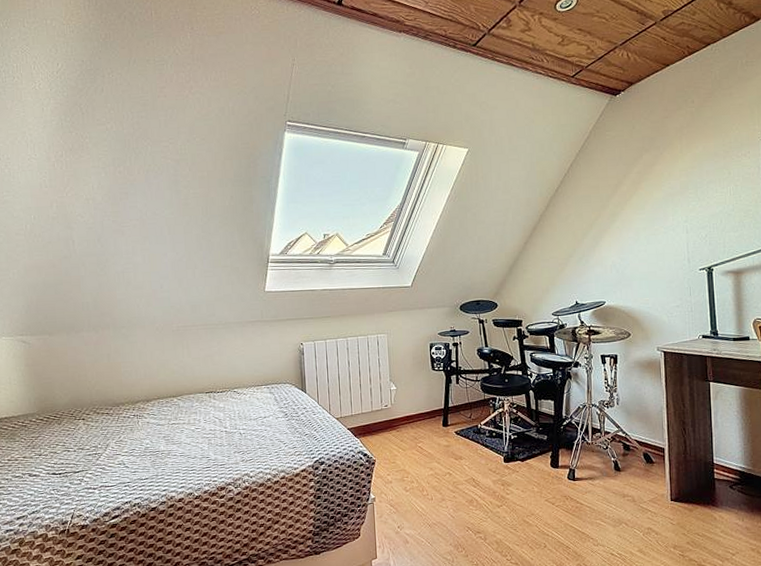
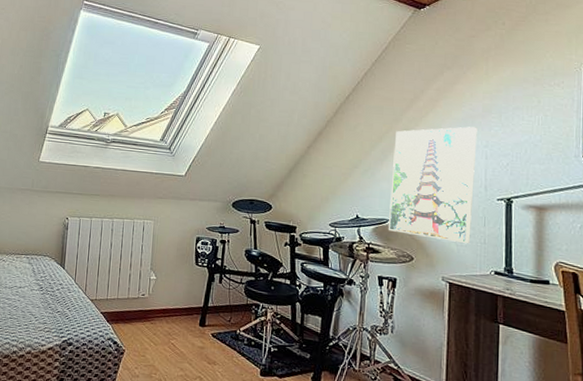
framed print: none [604,204,679,314] -> present [389,126,478,244]

